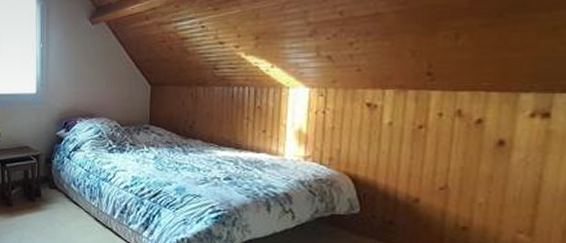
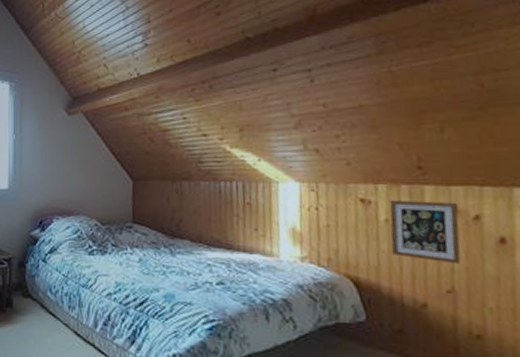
picture frame: none [392,104,463,163] -> present [389,200,461,264]

